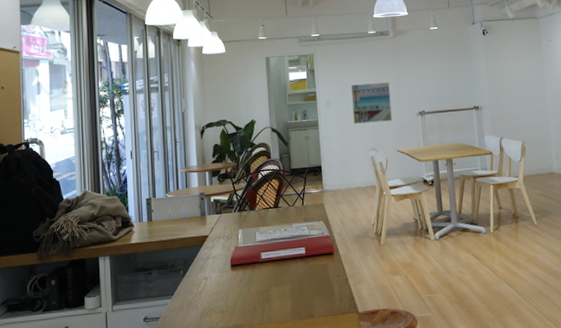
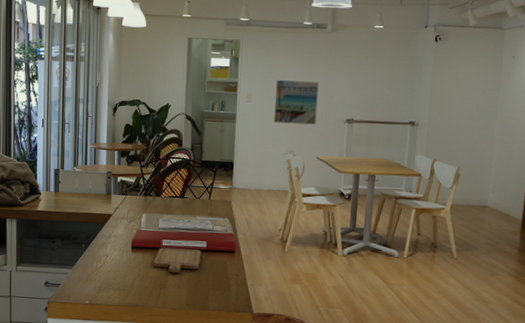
chopping board: none [255,257,301,286] -> present [154,247,202,274]

